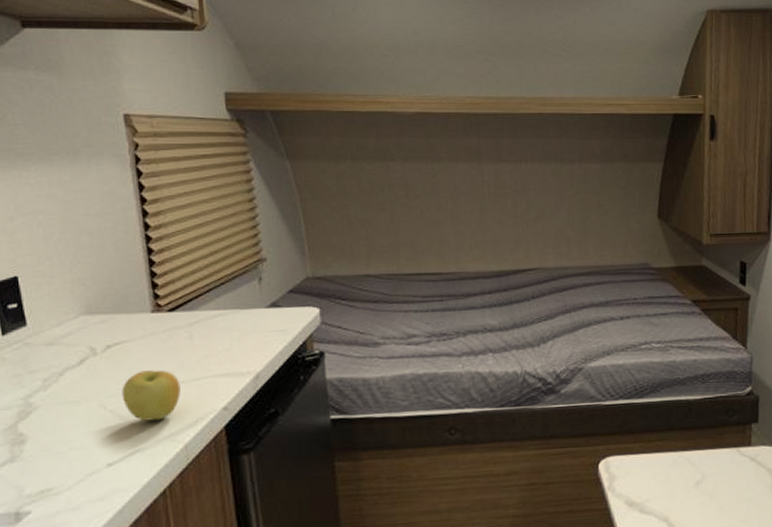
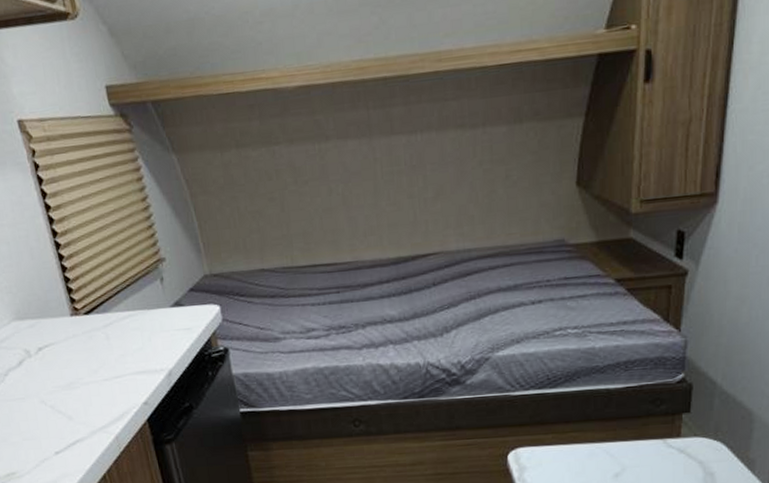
apple: present [121,370,181,421] -> none [56,369,106,415]

